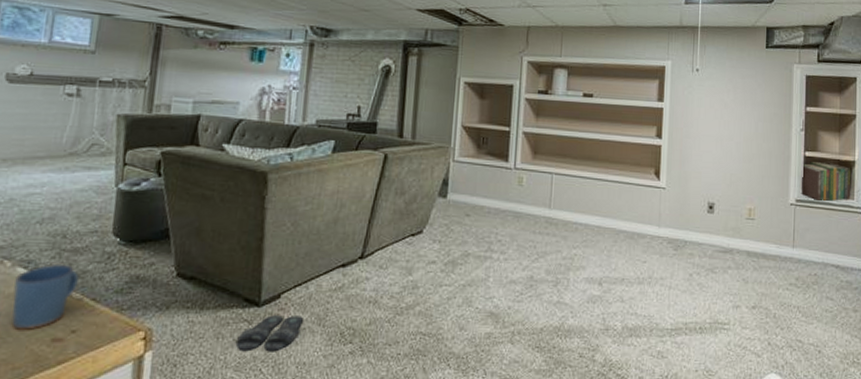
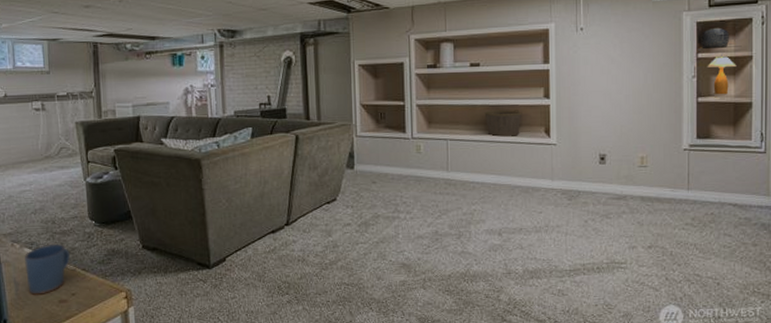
slippers: present [237,315,303,352] -> none [197,274,246,304]
basket: none [594,145,633,176] -> present [484,110,522,137]
books: present [802,162,851,202] -> none [695,106,748,145]
decorative jar: none [809,82,836,105] -> present [700,27,730,50]
table lamp: none [814,111,842,151] -> present [707,55,737,95]

